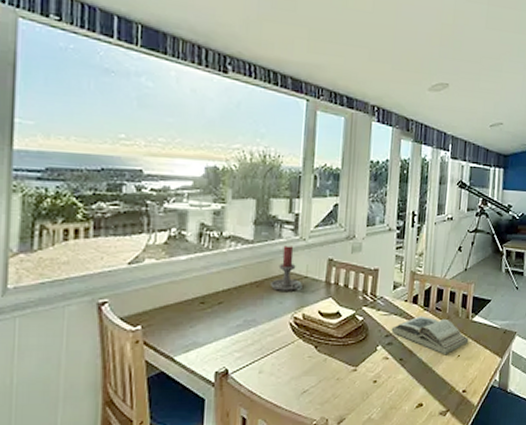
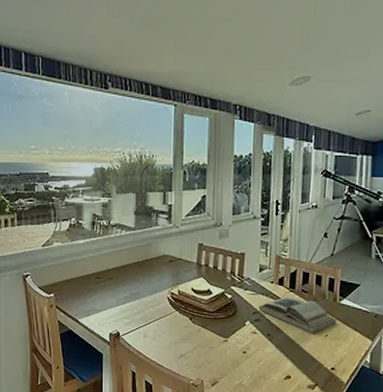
candle holder: present [271,246,302,291] -> none [151,232,177,271]

